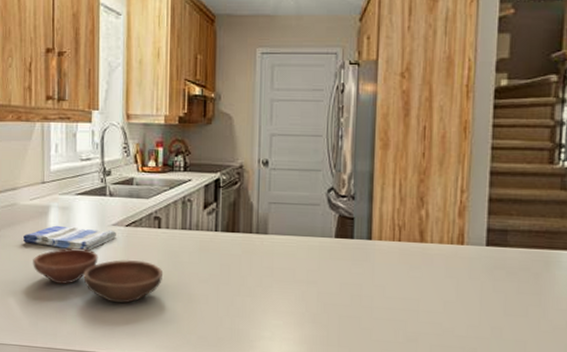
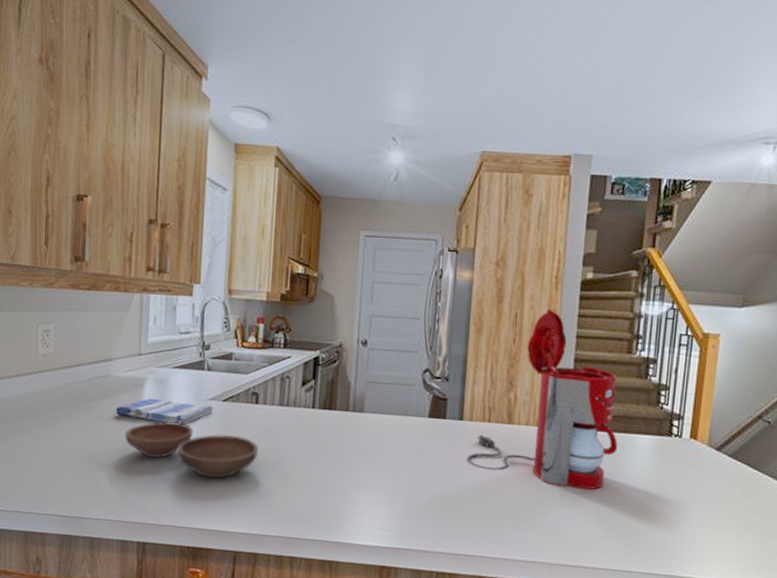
coffee maker: none [377,121,542,310] -> present [466,309,618,490]

